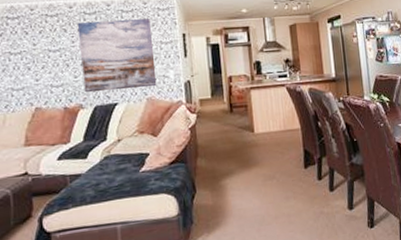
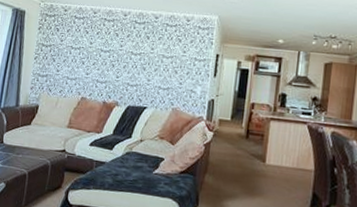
wall art: present [77,19,157,93] -> none [122,30,190,99]

